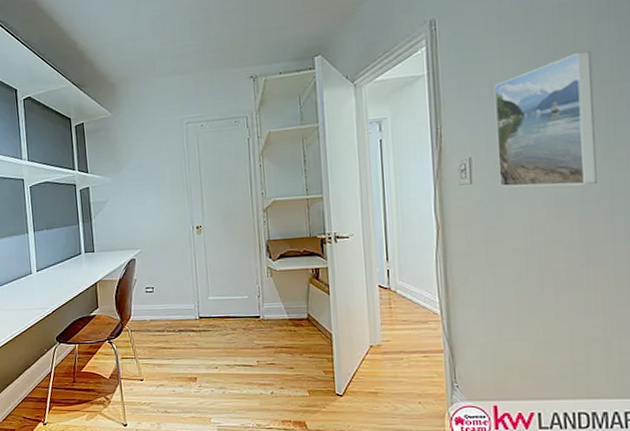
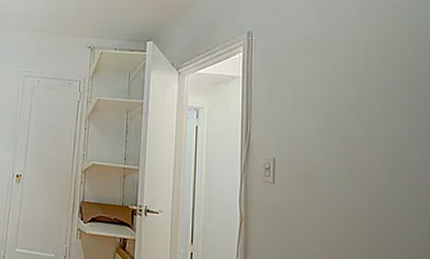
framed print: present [493,50,597,188] -> none [298,84,384,205]

